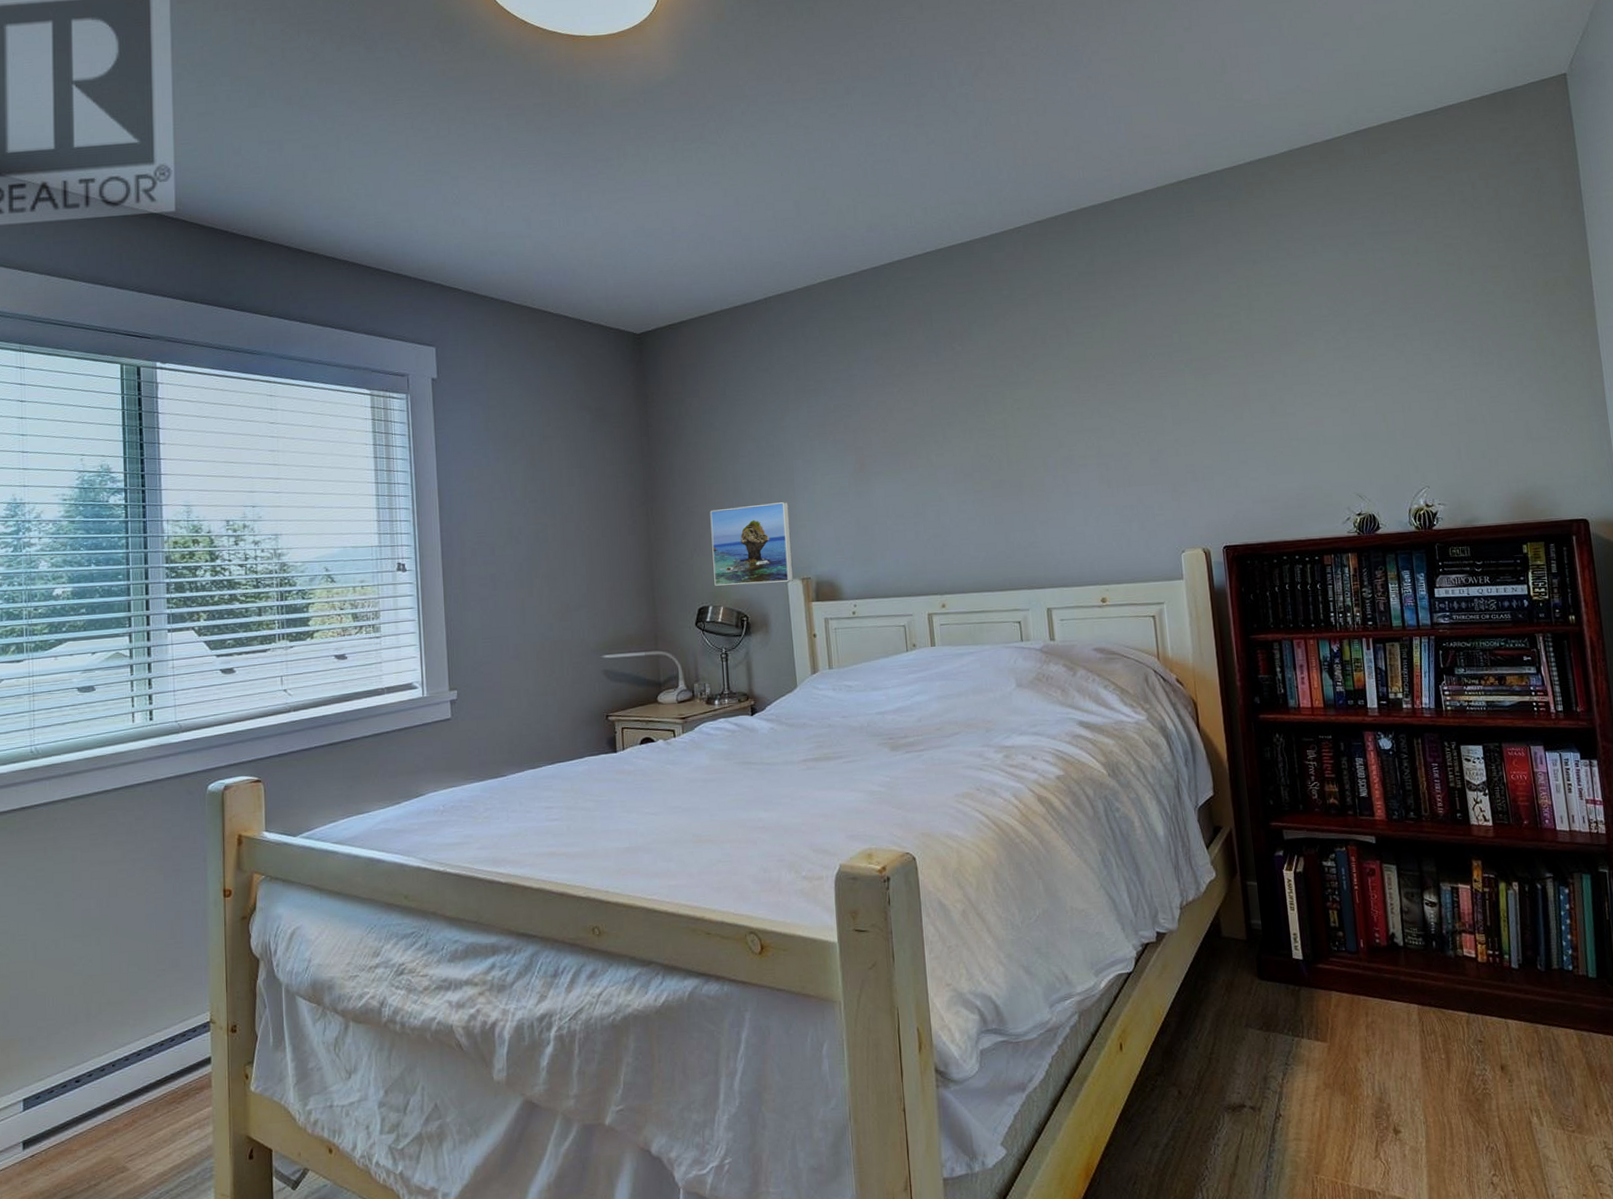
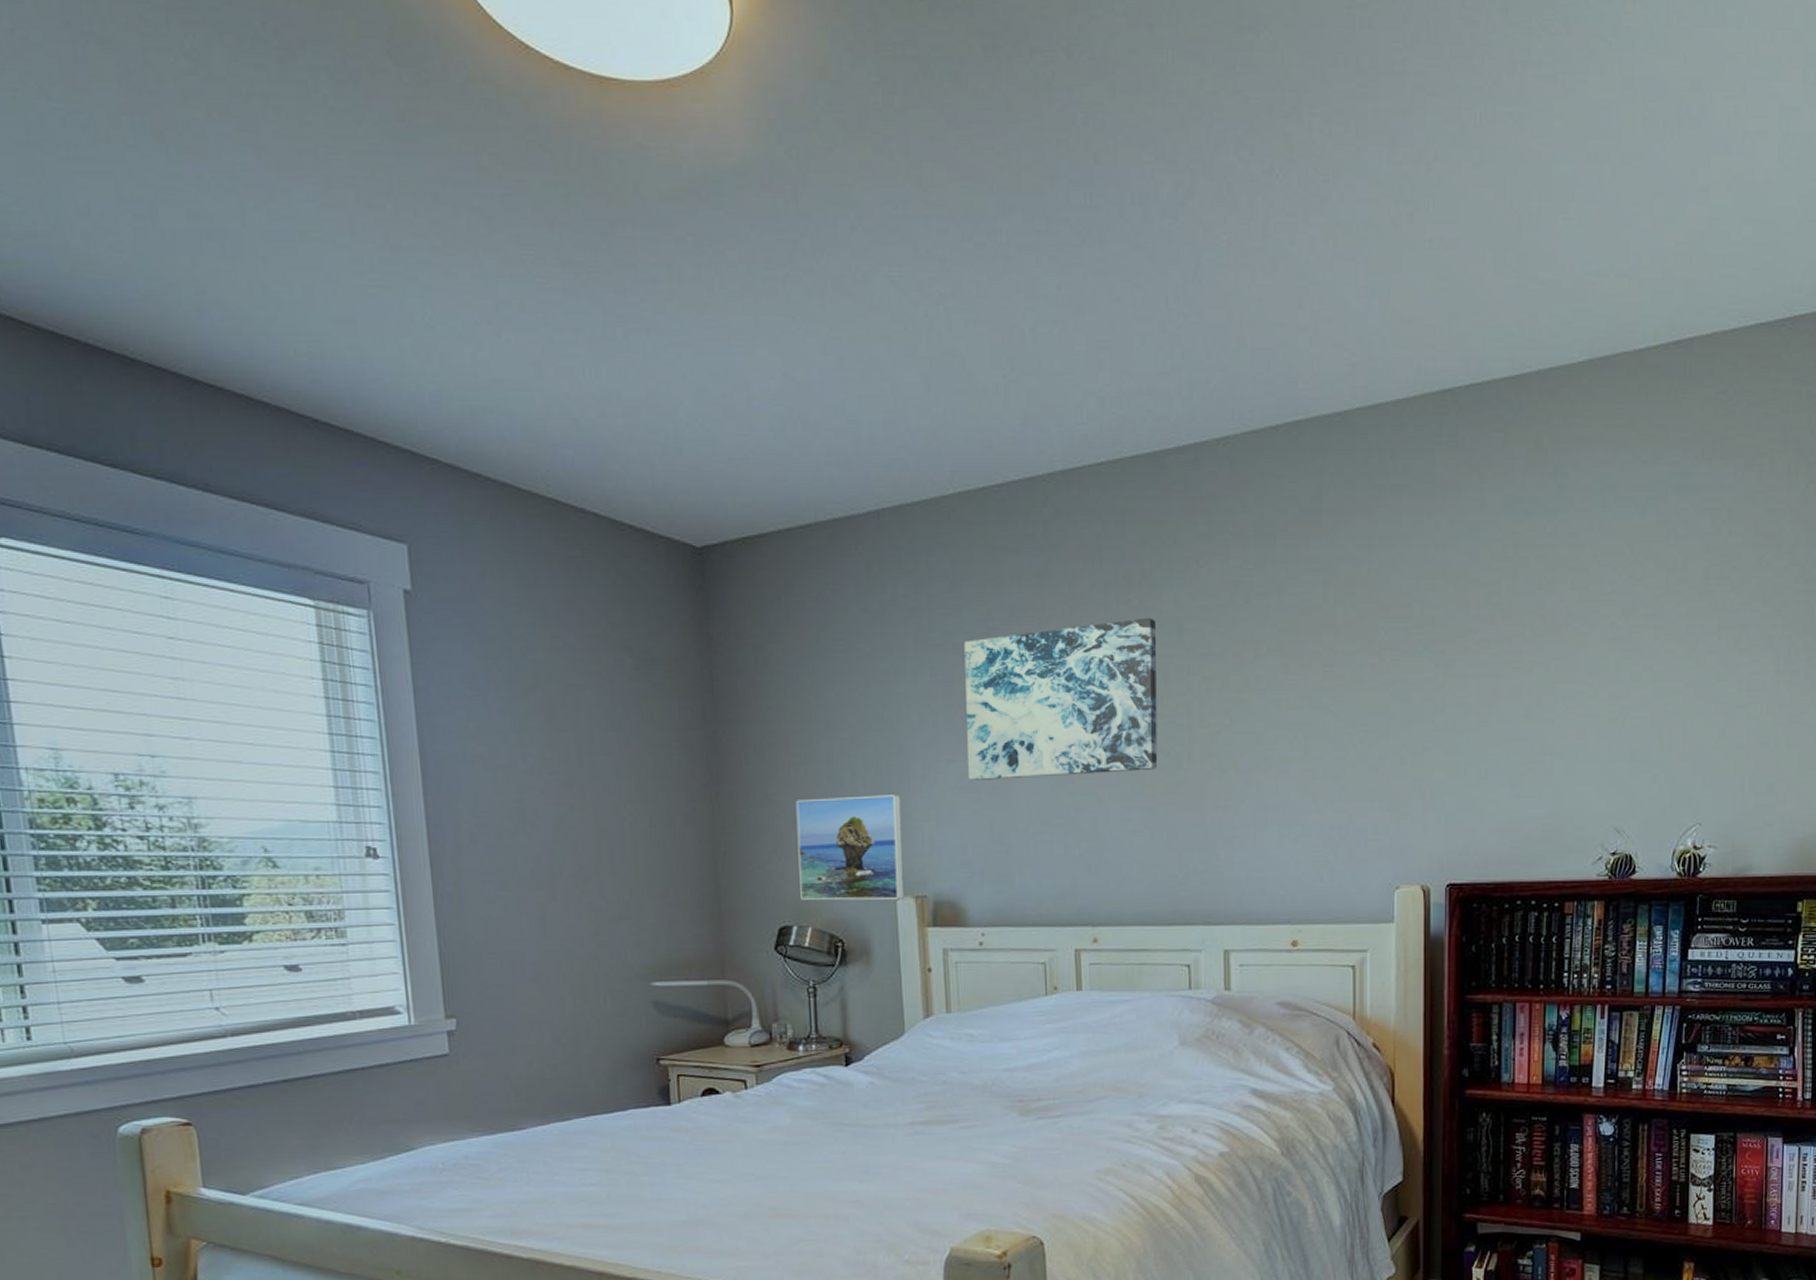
wall art: none [832,359,984,488] -> present [964,617,1158,780]

